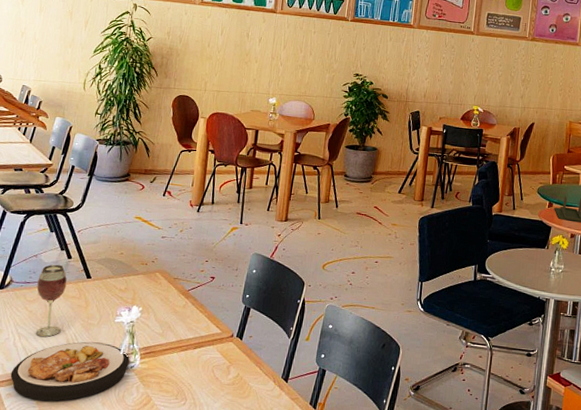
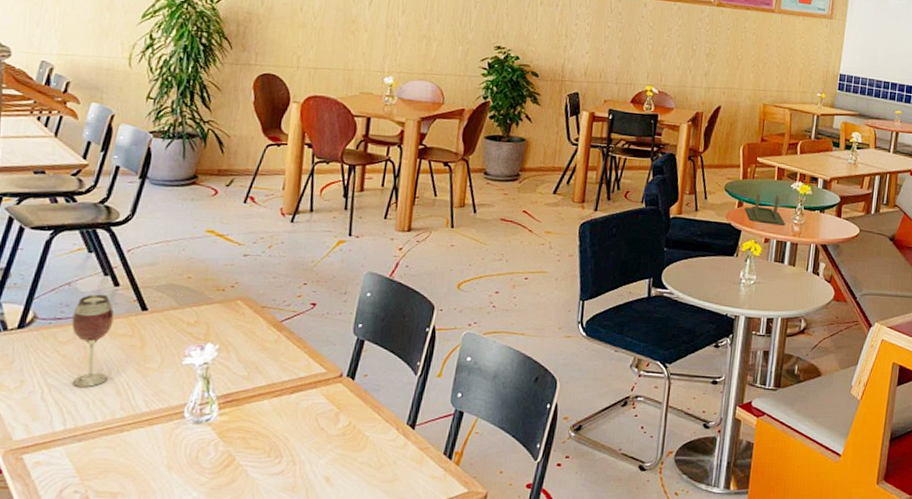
plate: present [10,341,130,402] -> none [38,391,204,469]

